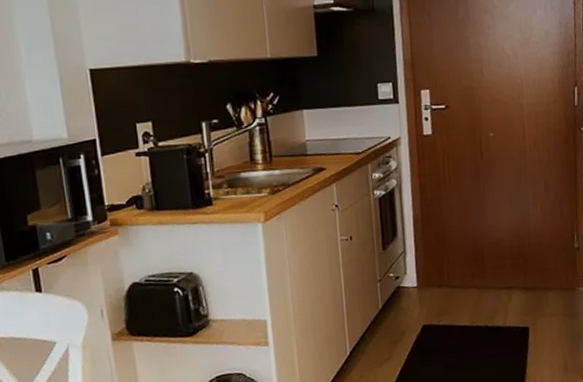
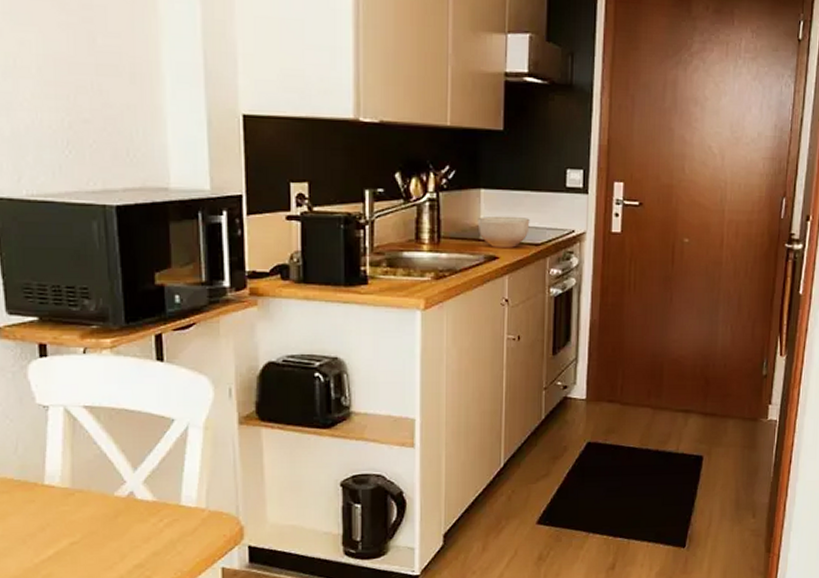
bowl: none [303,130,350,160] -> present [477,216,530,248]

